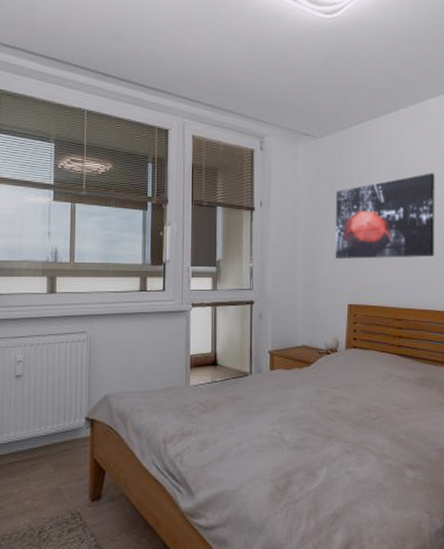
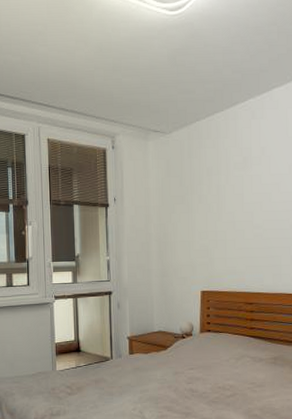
wall art: present [336,173,435,259] -> none [186,161,284,248]

